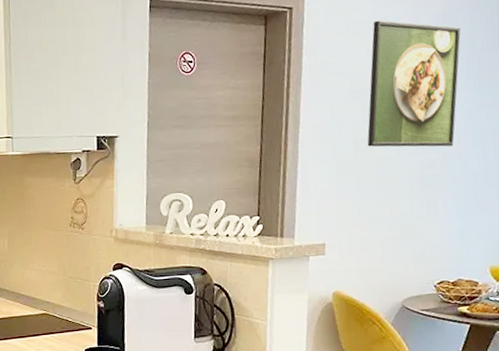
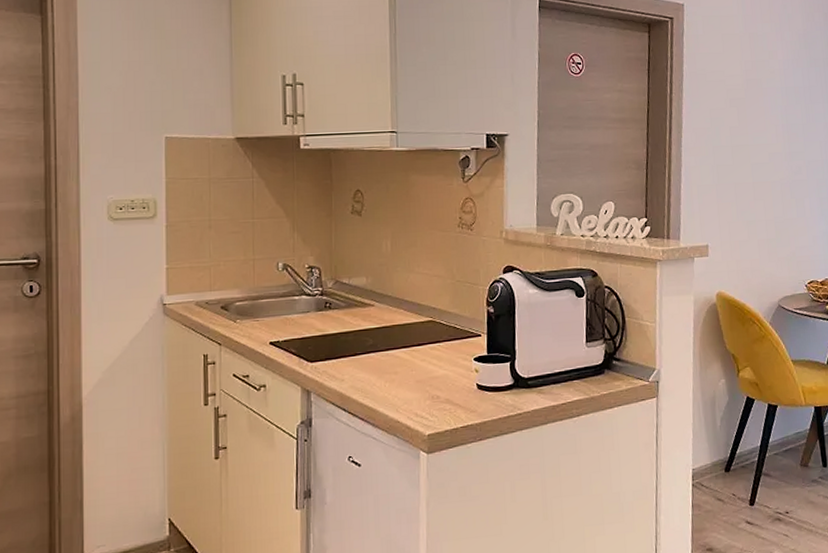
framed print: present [367,20,461,147] -> none [743,35,819,155]

